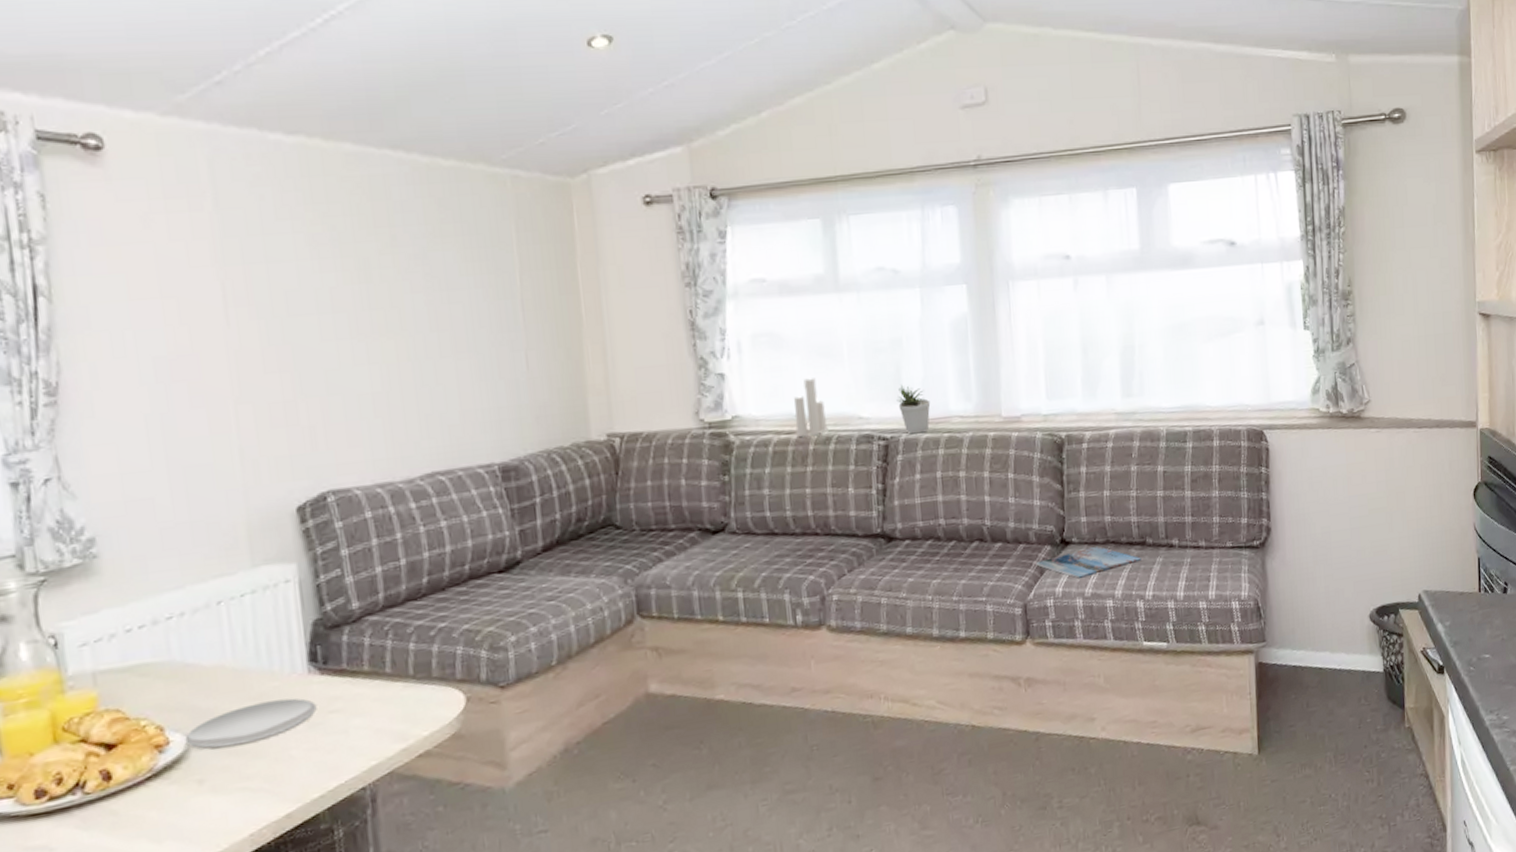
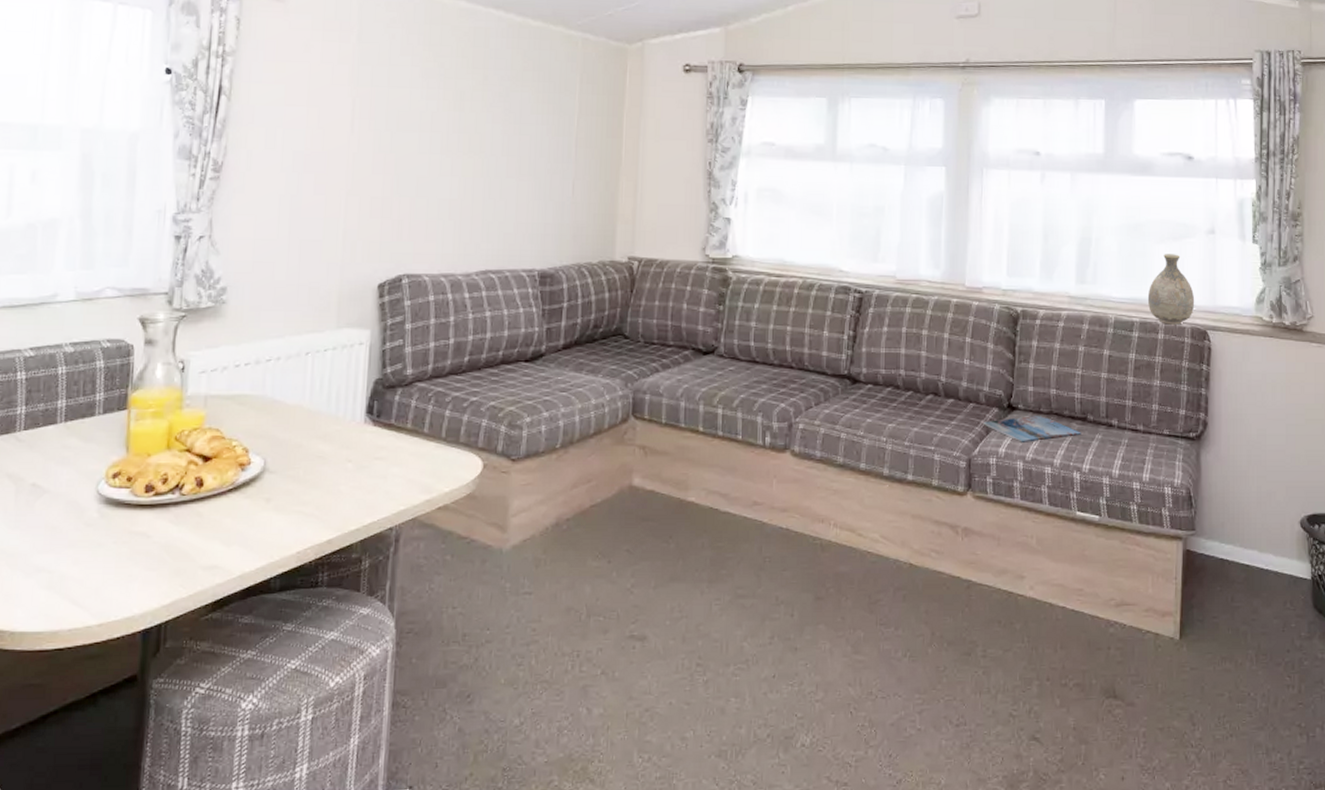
plate: present [185,698,317,750] -> none [262,442,366,476]
candle: present [794,375,828,438] -> none [784,229,812,282]
potted plant: present [896,384,931,434] -> none [874,246,903,291]
vase: none [1198,352,1249,430] -> present [1147,254,1195,325]

